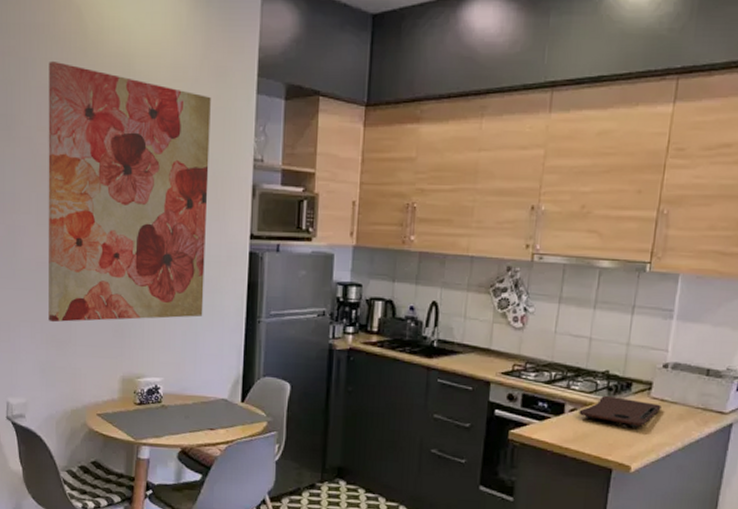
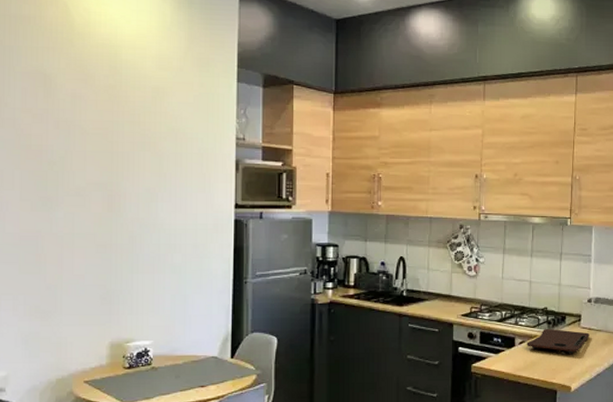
wall art: present [48,60,211,323] -> none [32,49,195,294]

